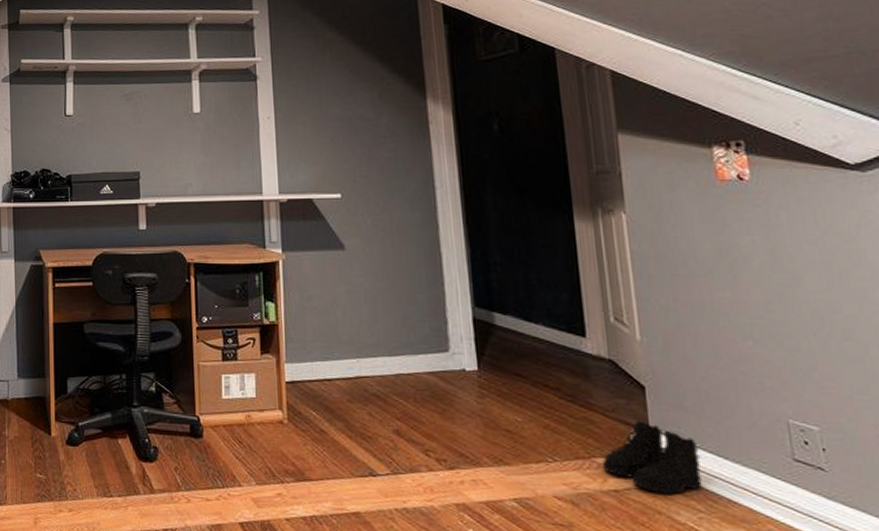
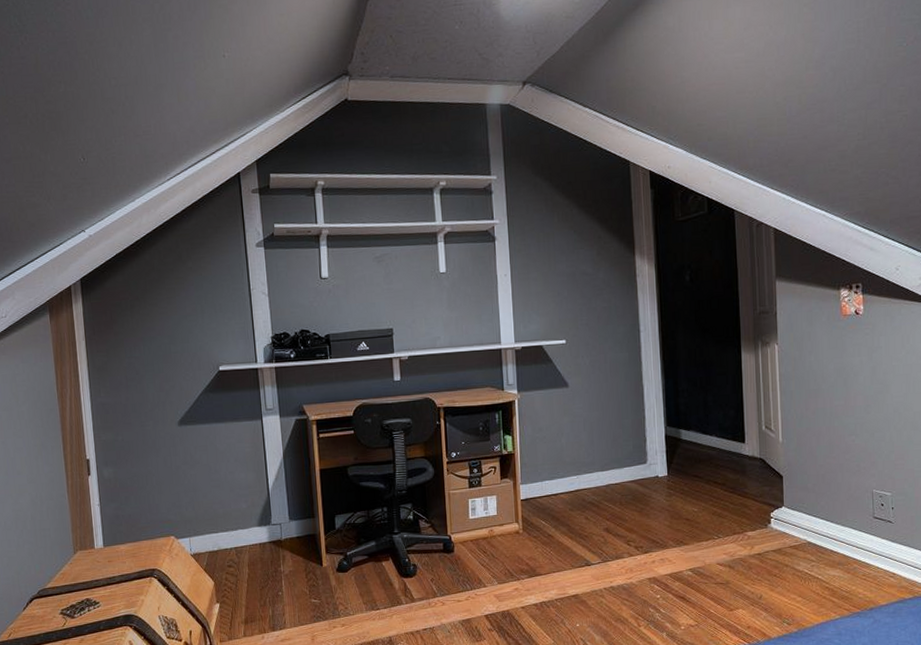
boots: present [602,420,702,495] -> none [751,501,816,553]

